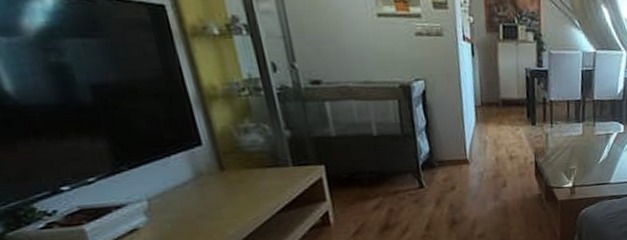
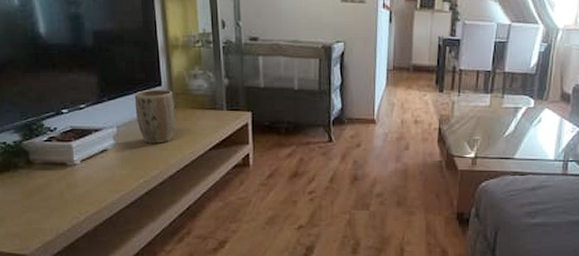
plant pot: none [165,149,229,215] -> present [134,89,176,144]

